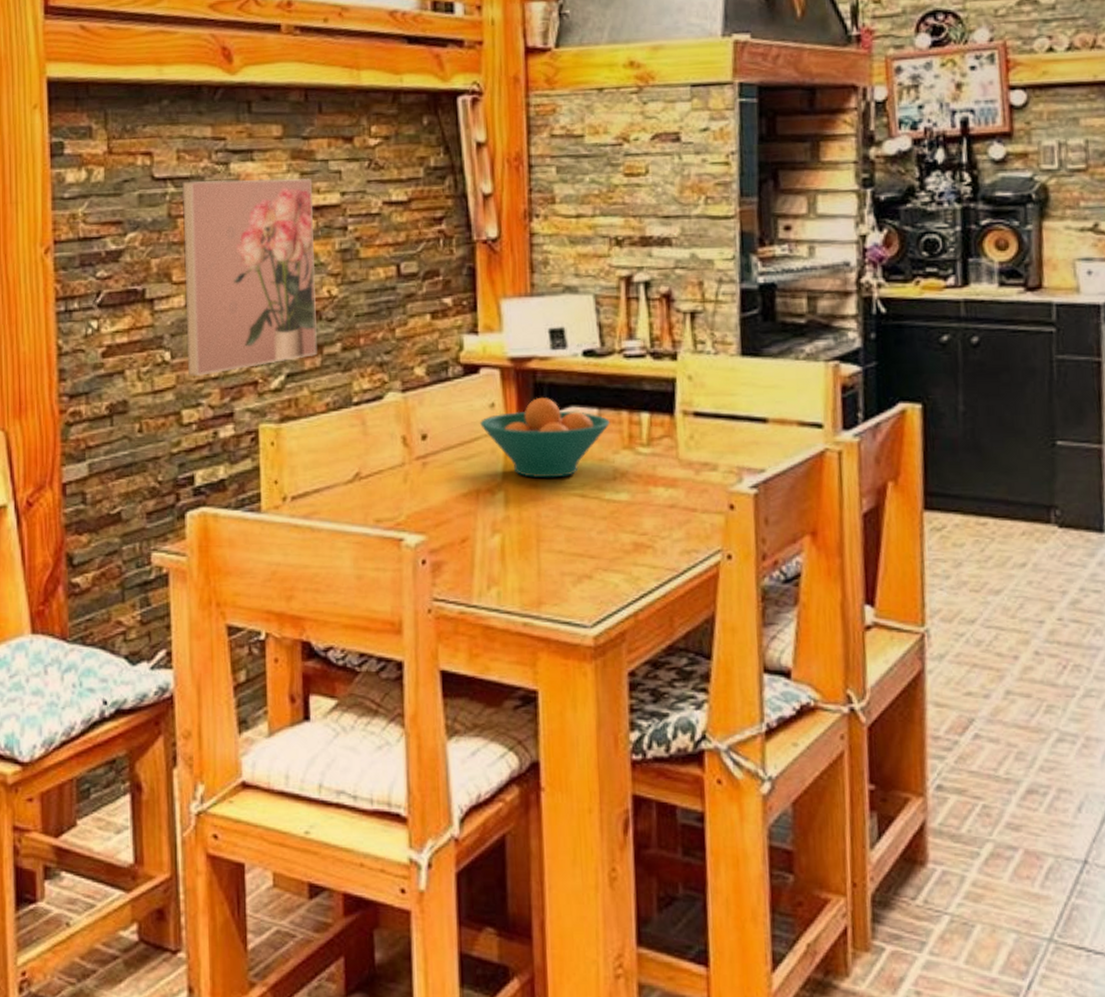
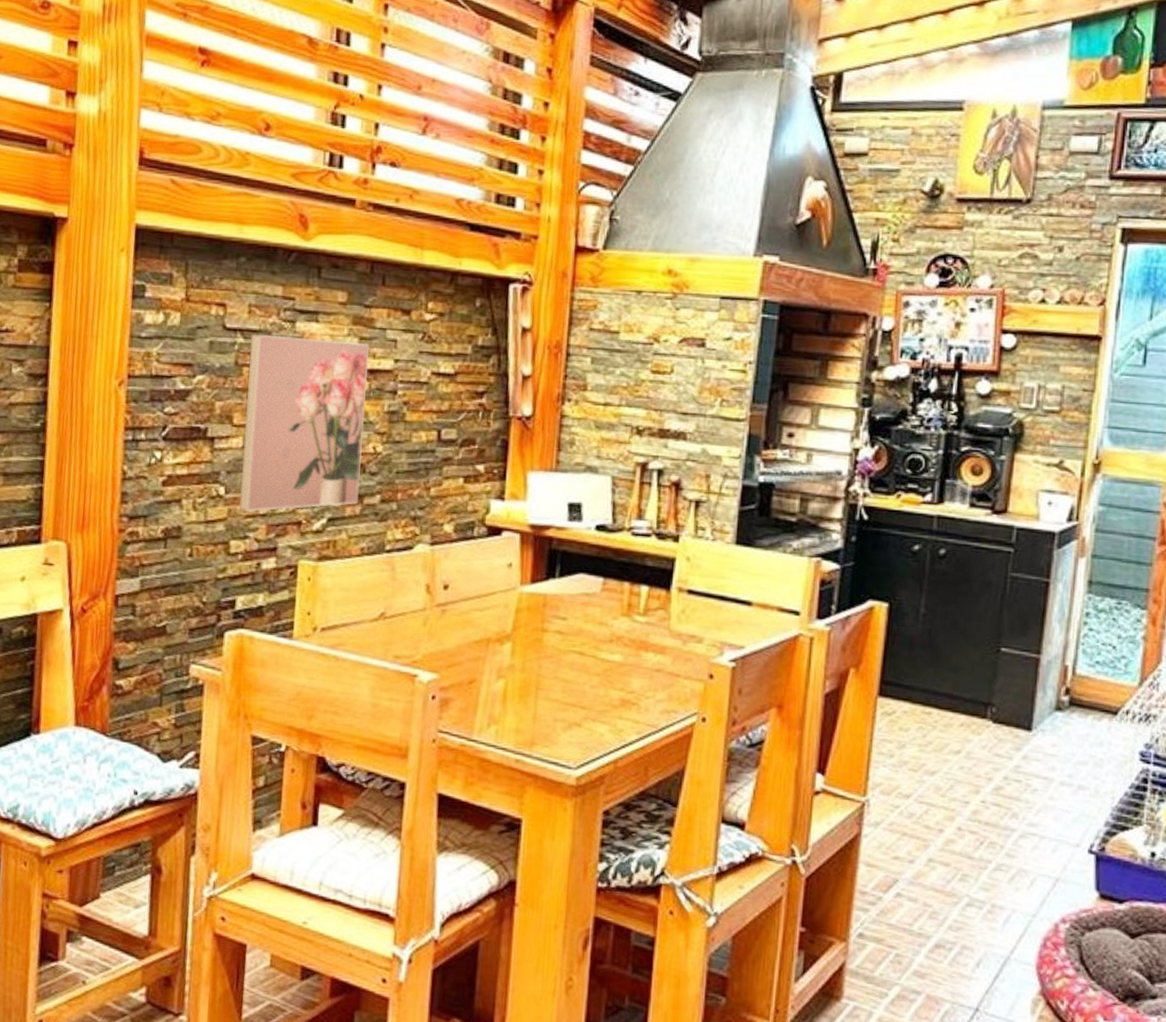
fruit bowl: present [480,398,610,478] -> none [497,563,613,635]

